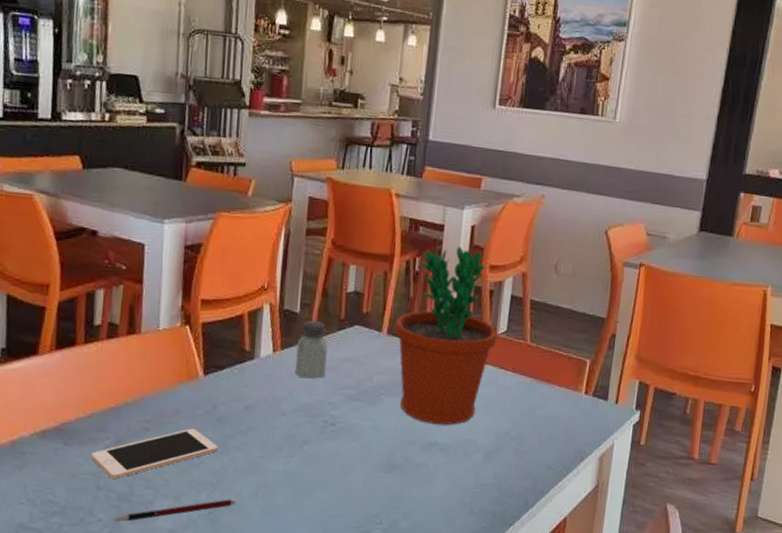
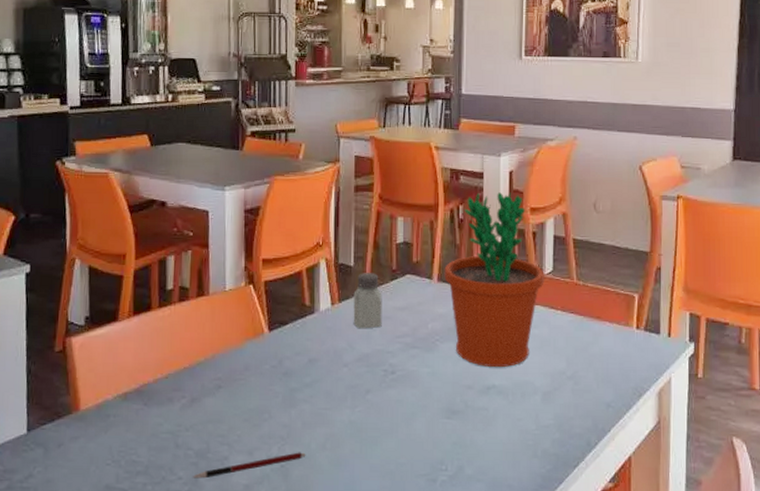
cell phone: present [91,428,218,479] -> none [169,384,286,436]

